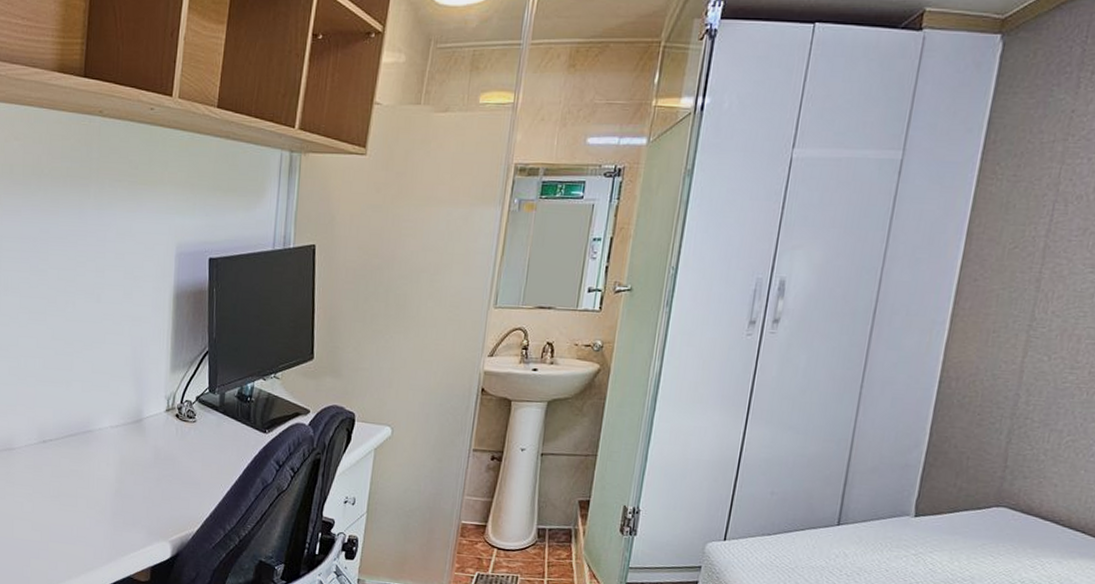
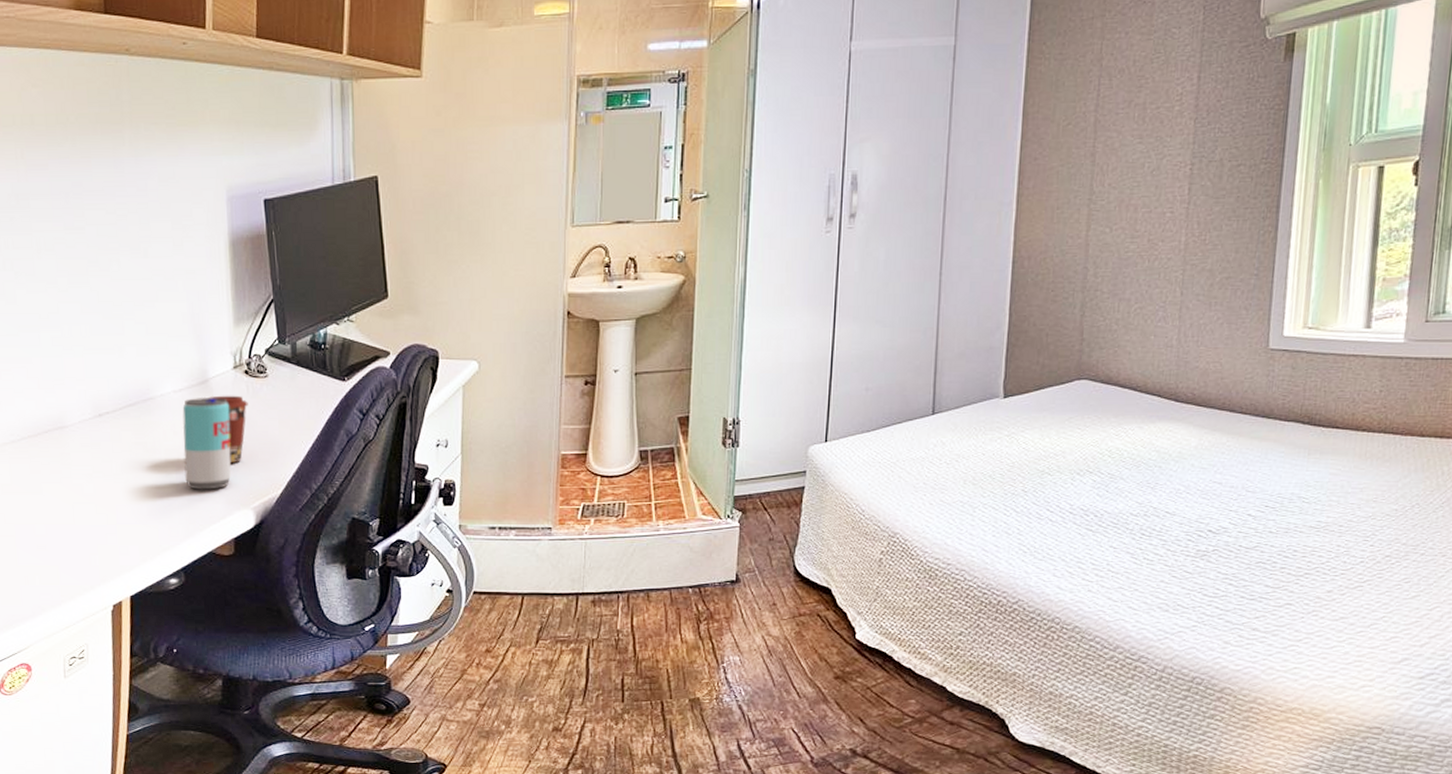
beverage can: none [113,434,159,520] -> present [182,396,231,490]
coffee cup: none [141,434,176,498] -> present [208,395,248,464]

